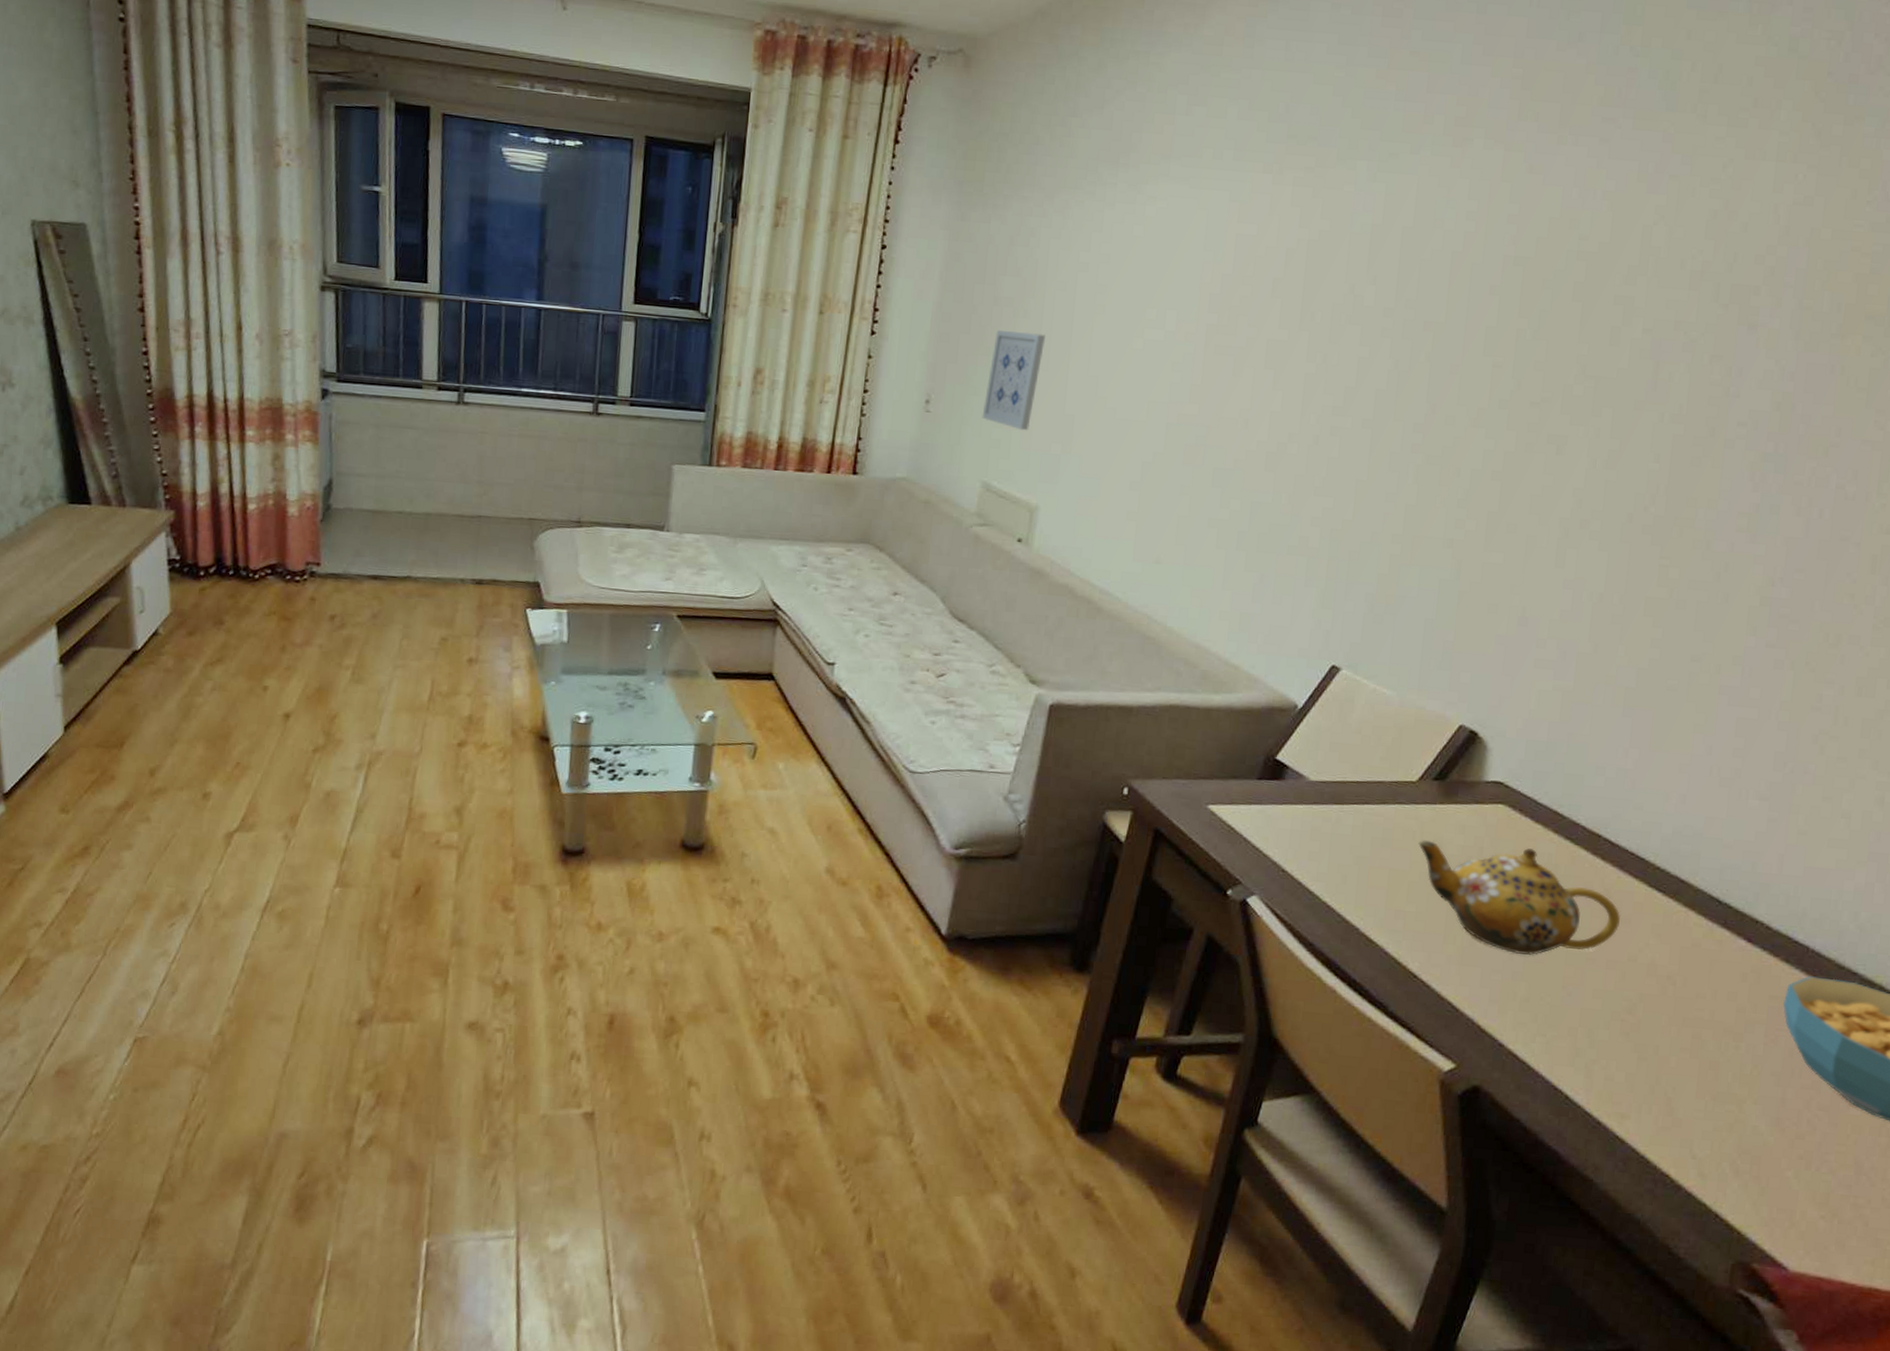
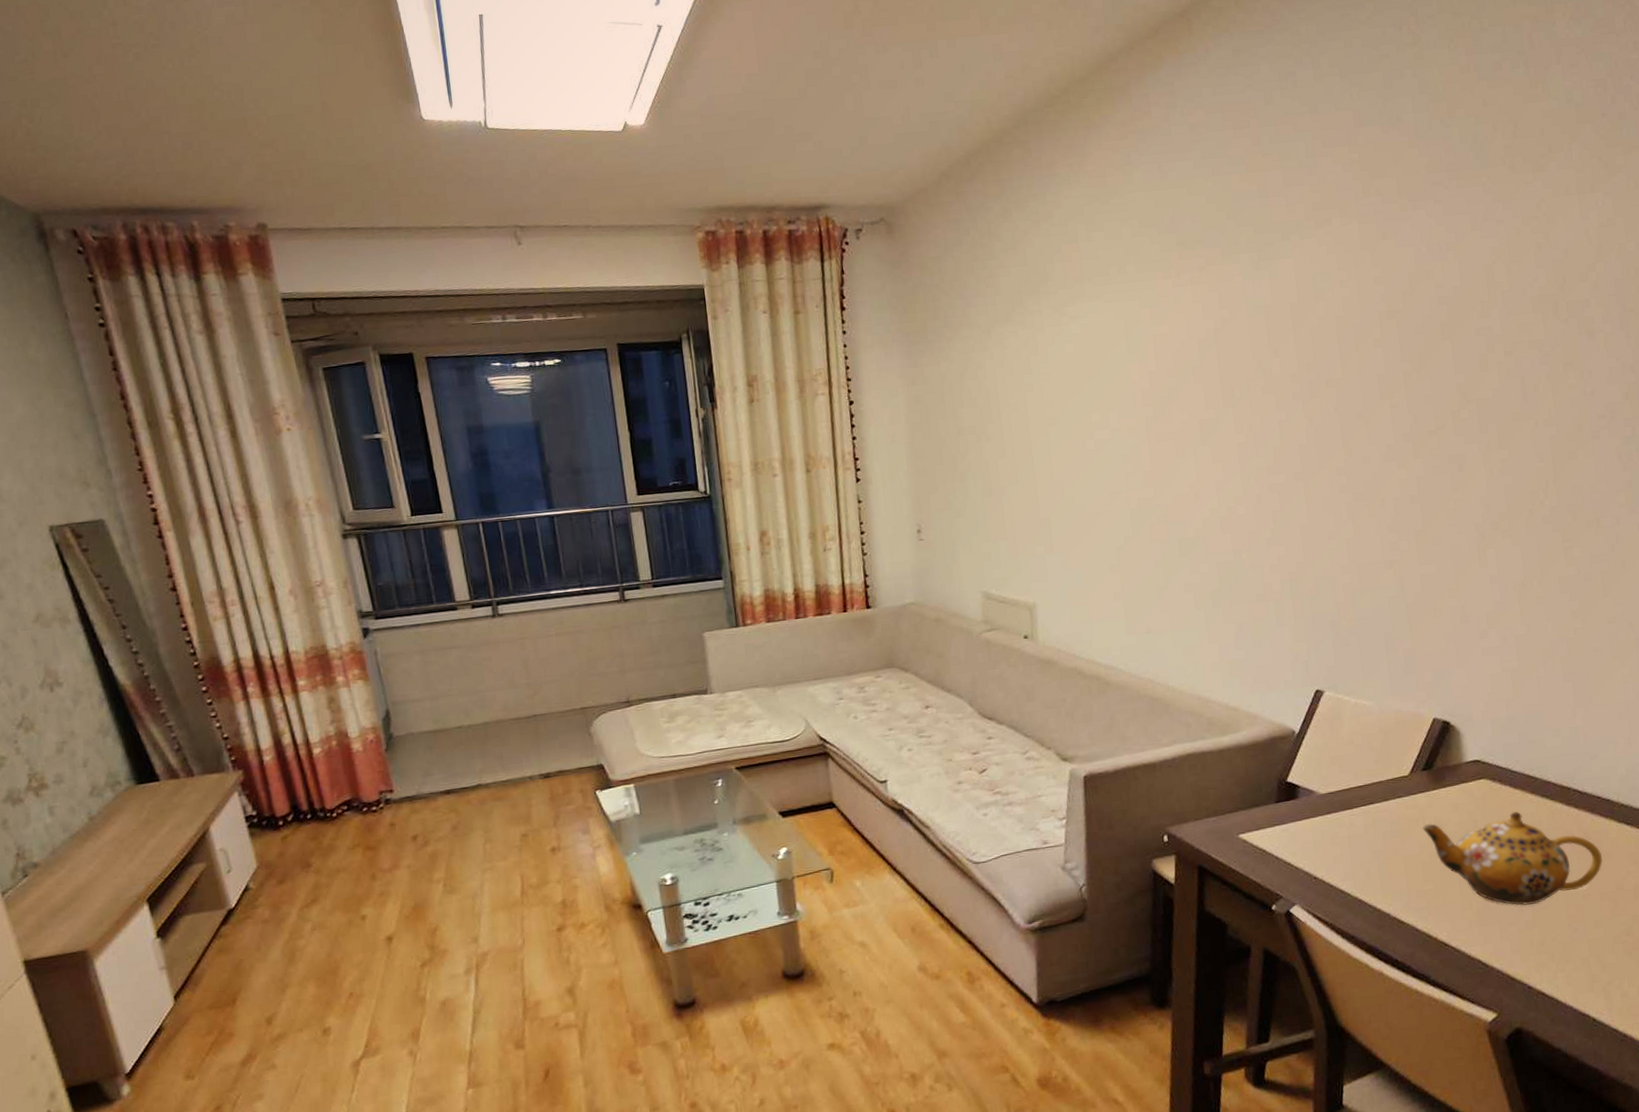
wall art: present [981,329,1045,431] -> none [965,452,1013,541]

